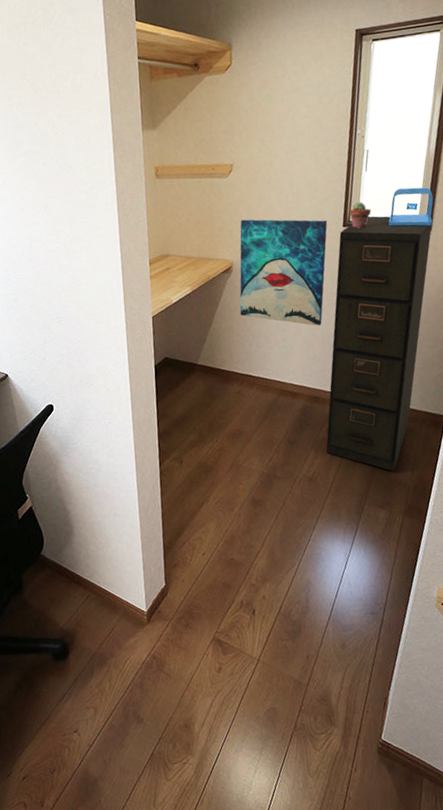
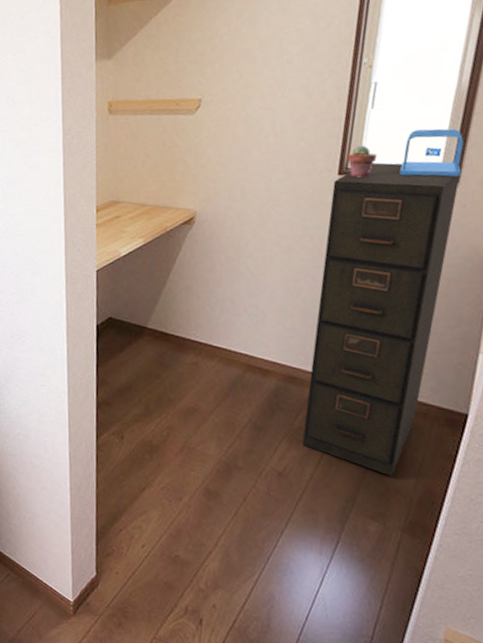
wall art: present [240,219,328,327] -> none [201,163,319,293]

